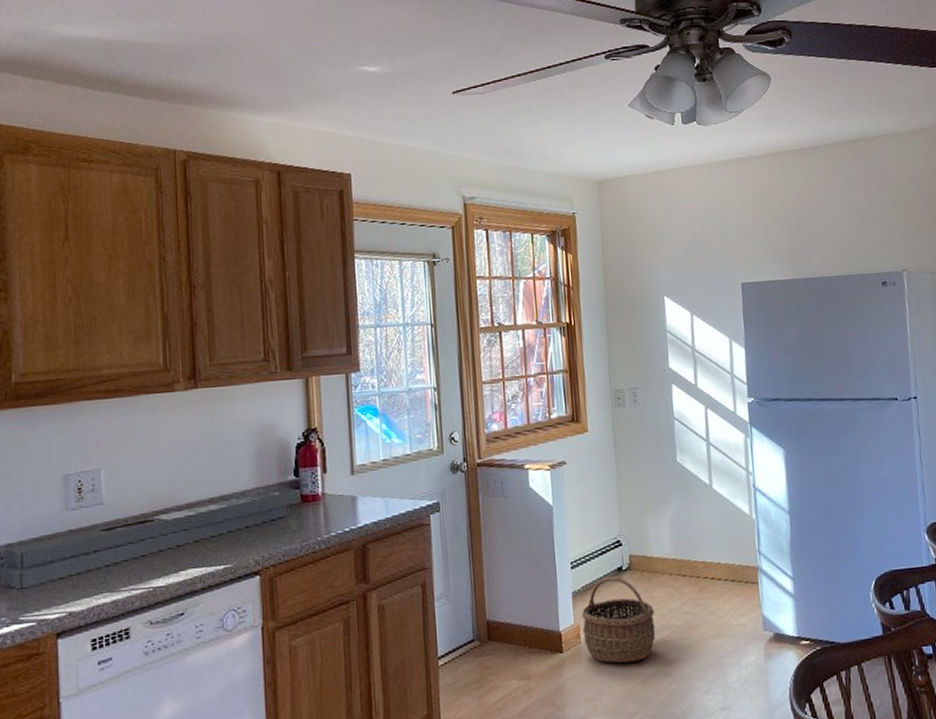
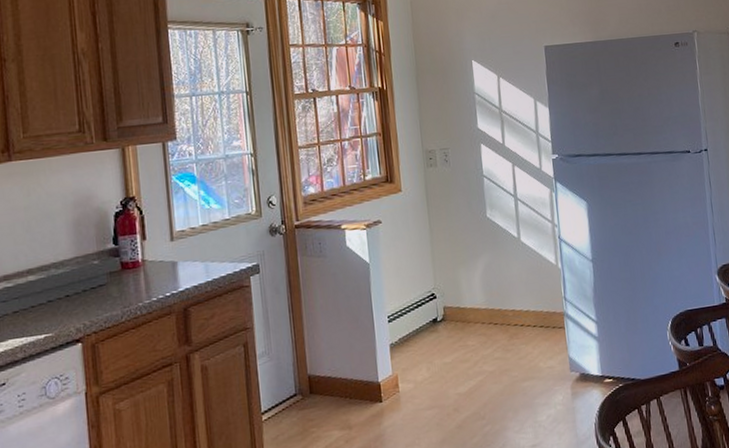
wicker basket: present [582,576,656,663] -> none [399,327,470,409]

